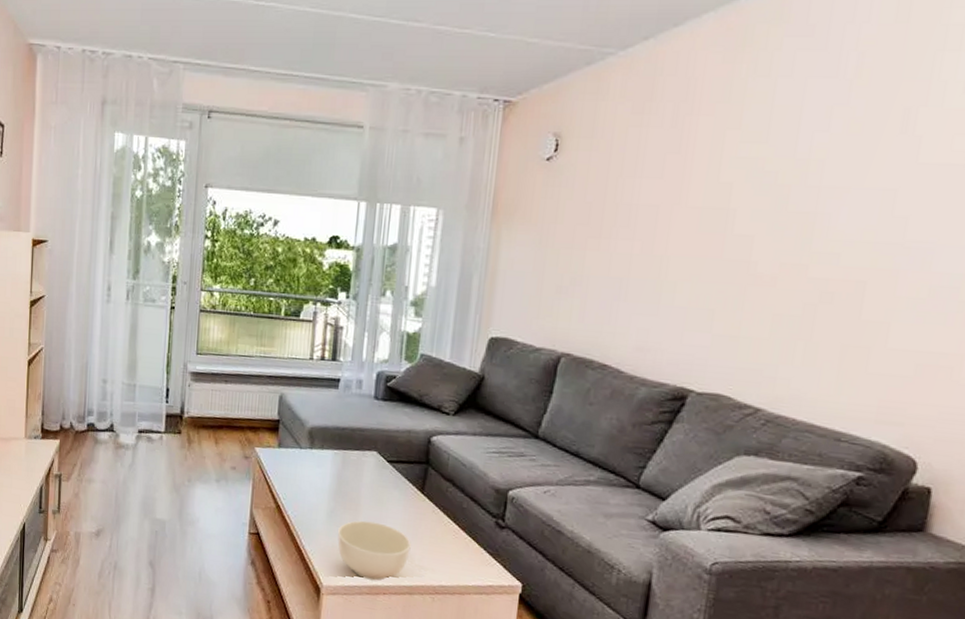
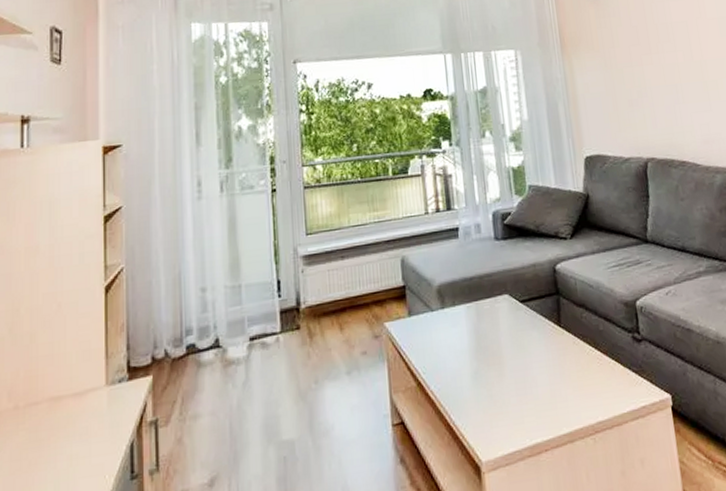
bowl: present [337,520,411,581] -> none [485,370,562,440]

